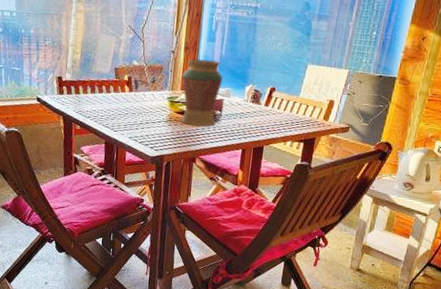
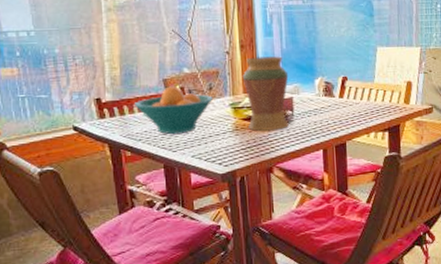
fruit bowl: none [89,75,154,117] -> present [135,86,213,134]

